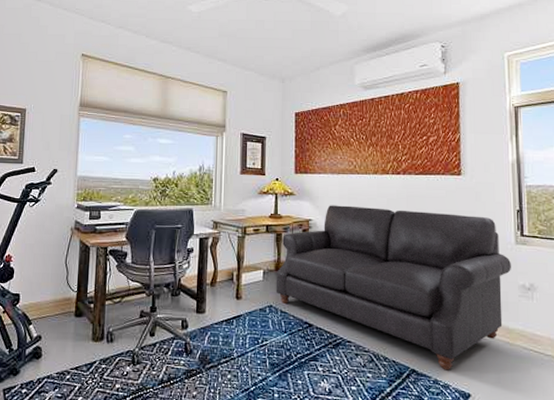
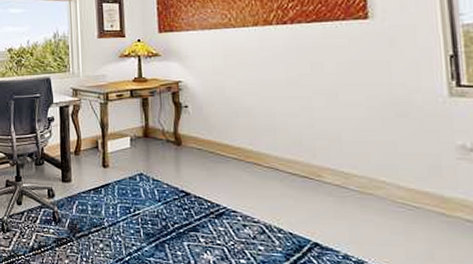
sofa: present [275,205,512,371] -> none [144,63,446,245]

